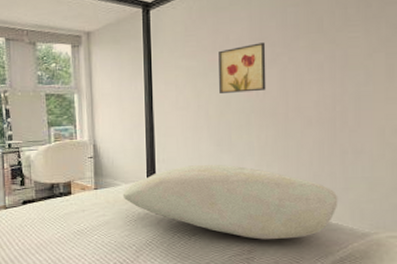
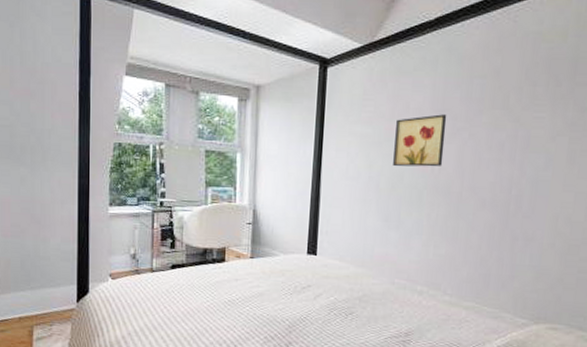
pillow: present [122,164,338,240] -> none [280,240,503,324]

